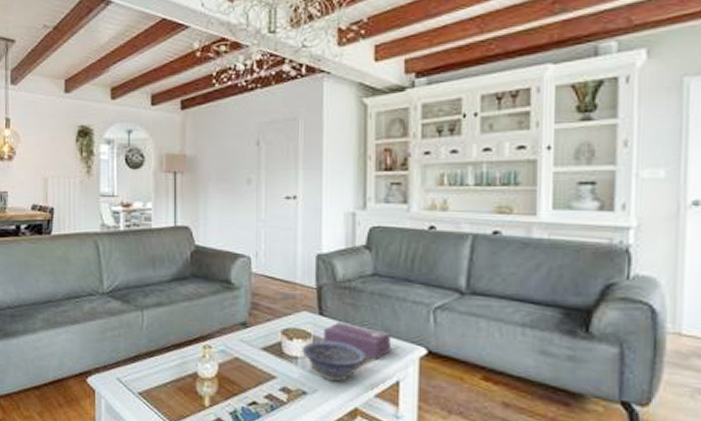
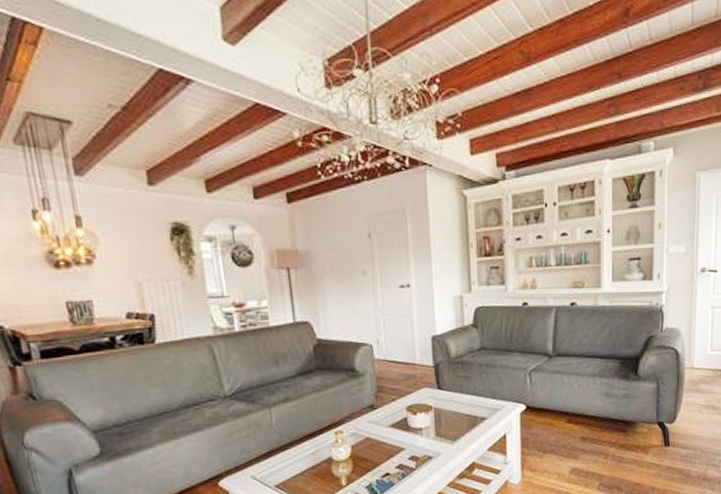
decorative bowl: present [302,340,367,382] -> none [425,409,479,444]
tissue box: present [324,321,392,360] -> none [443,392,499,421]

